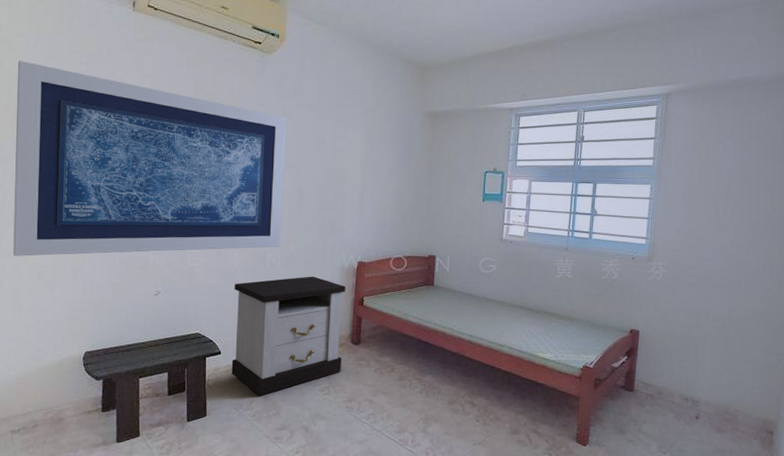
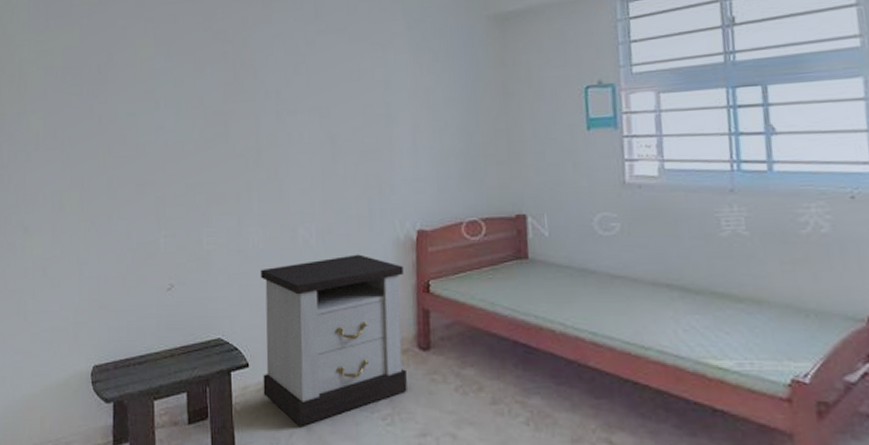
wall art: present [13,61,287,256] -> none [17,23,315,249]

